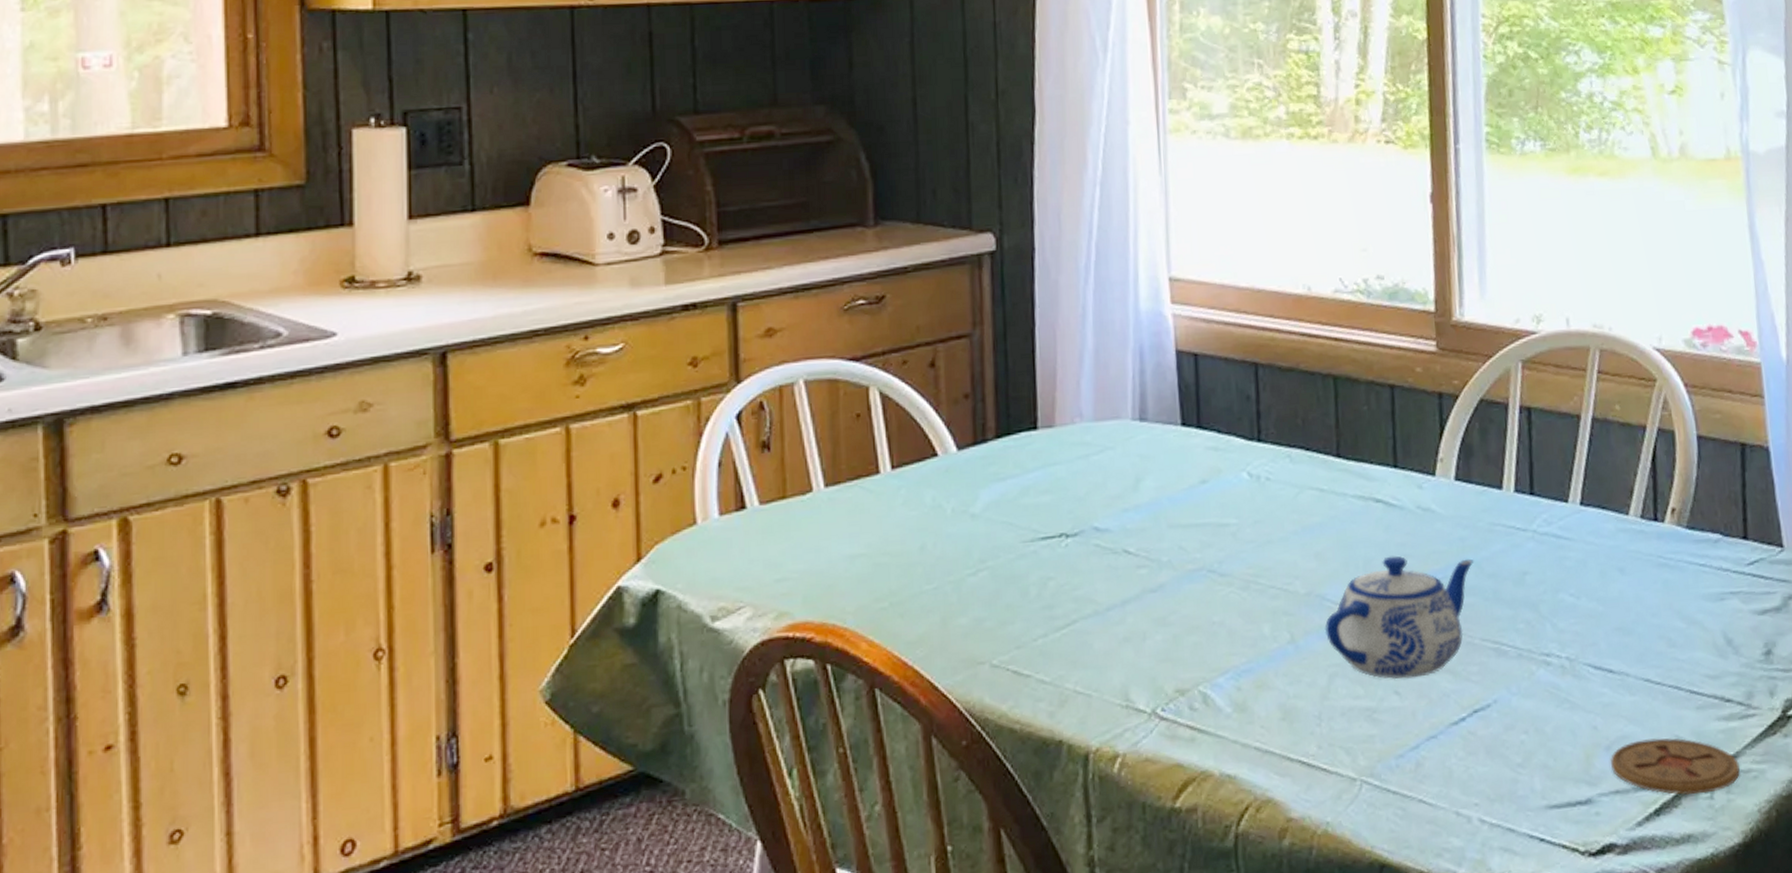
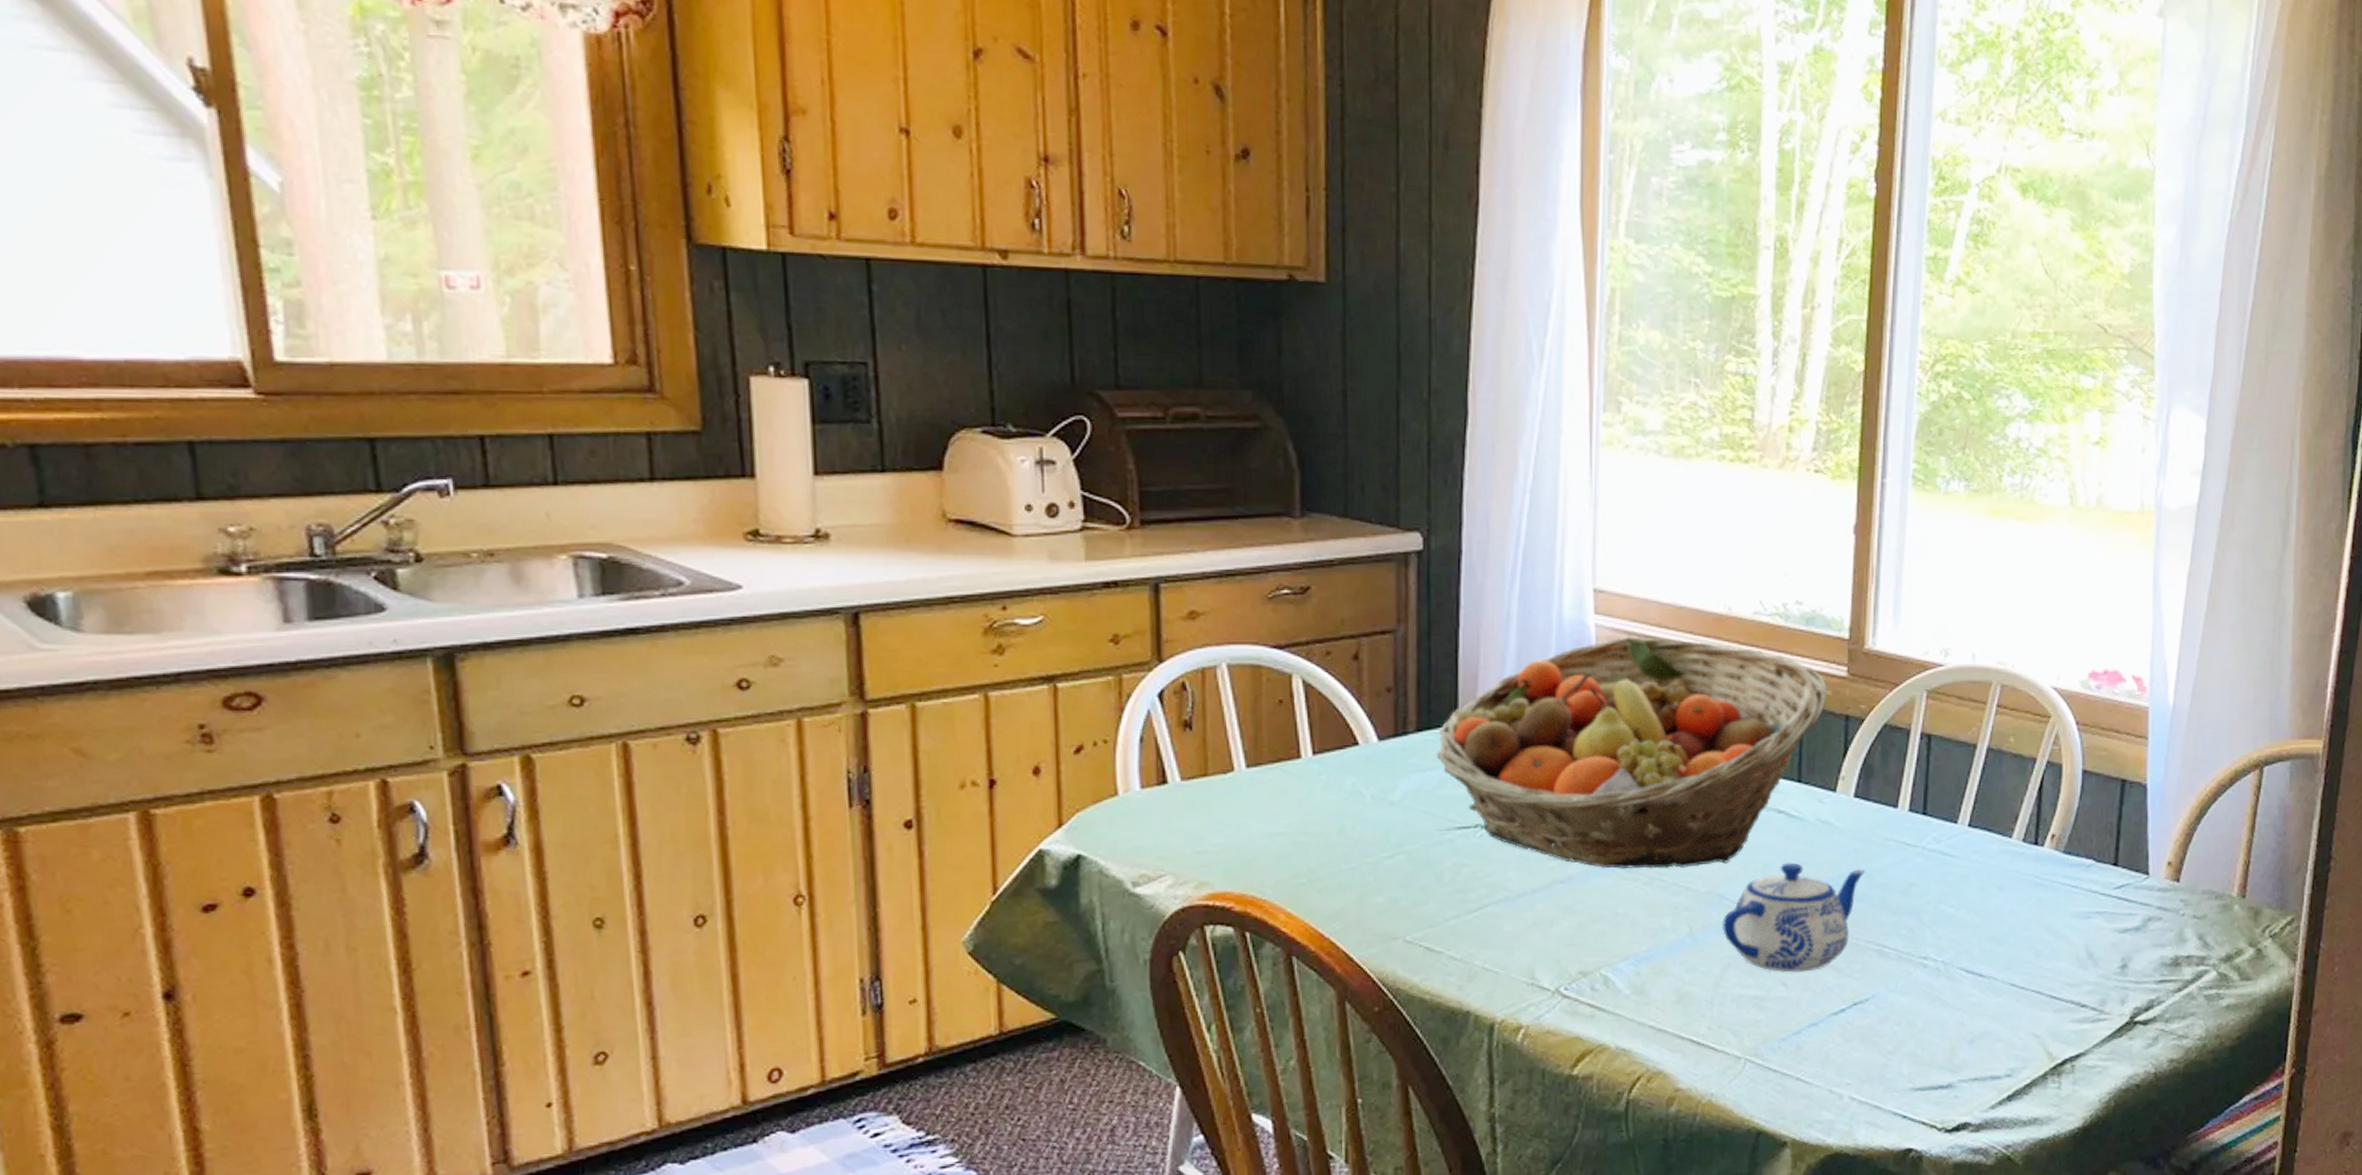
fruit basket: none [1016,323,1418,574] -> present [1436,637,1828,870]
coaster: present [1610,738,1740,796] -> none [1972,1035,2087,1085]

